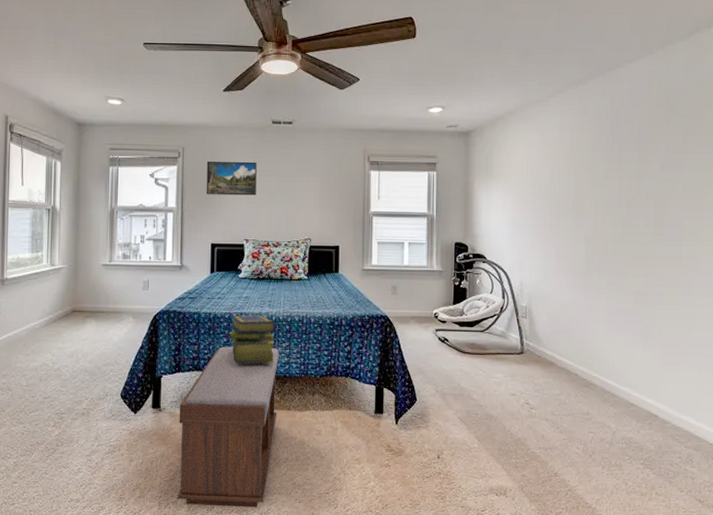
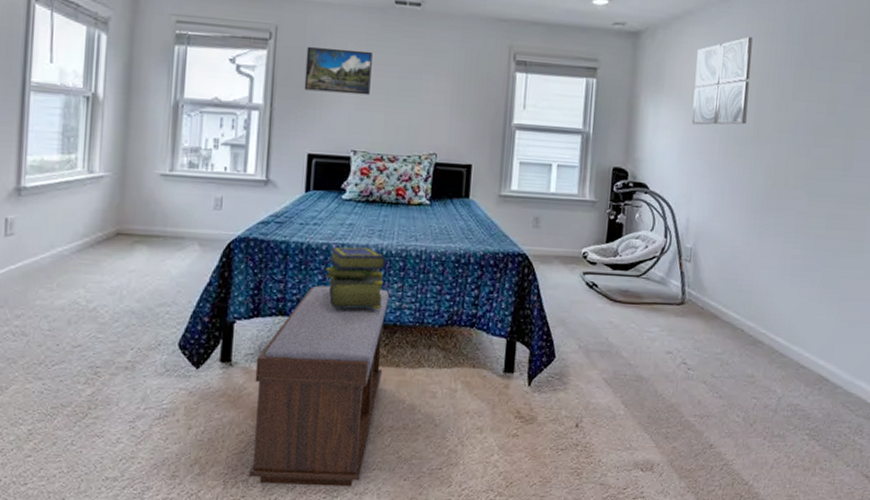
wall art: none [519,129,567,204] -> present [691,37,753,125]

